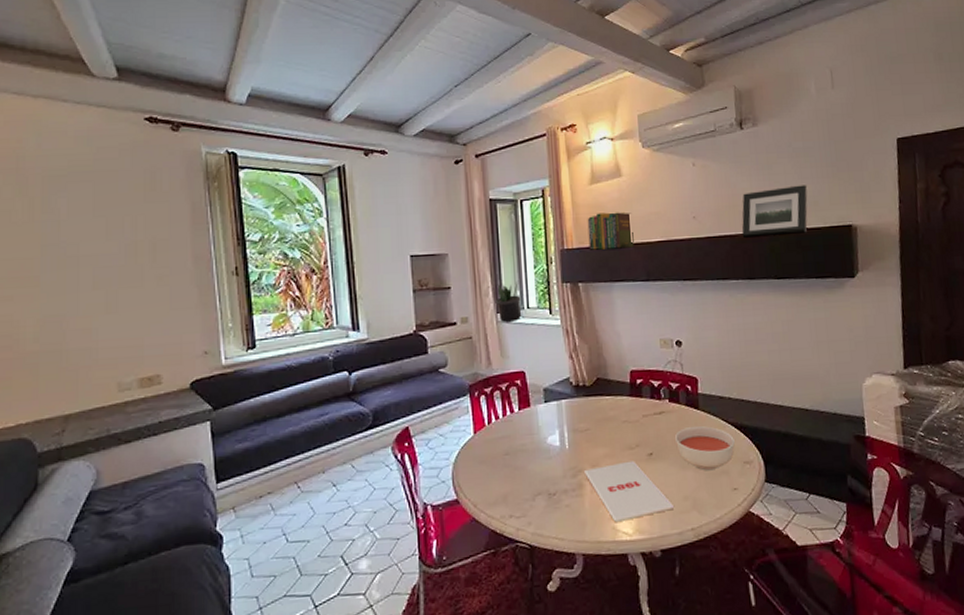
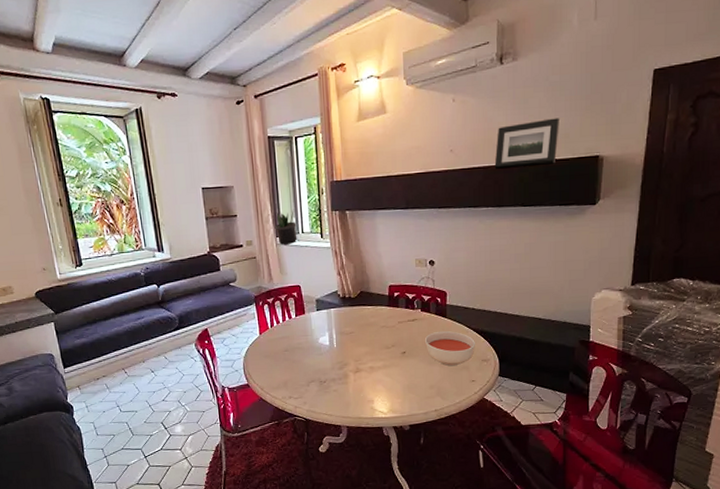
magazine: present [584,460,675,523] -> none [349,357,422,404]
books: present [587,212,634,252] -> none [354,146,396,183]

